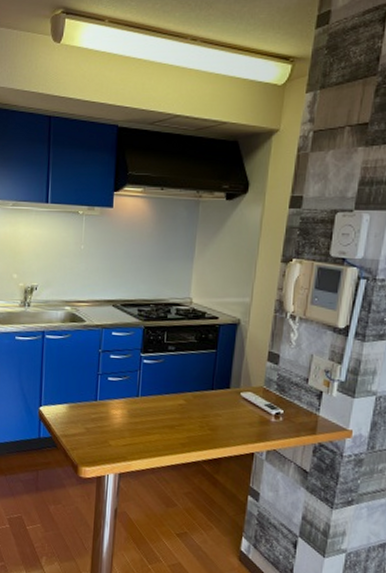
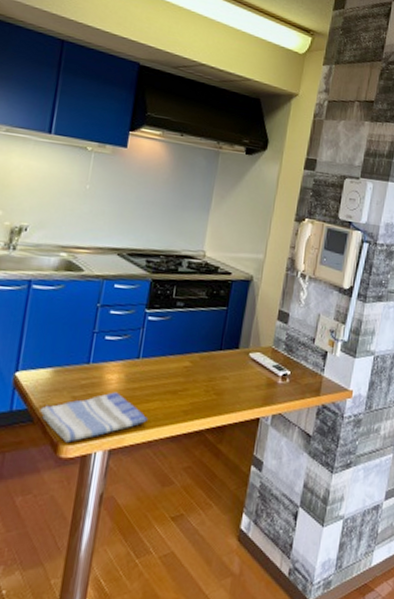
dish towel: none [61,425,149,466] -> present [40,392,148,443]

